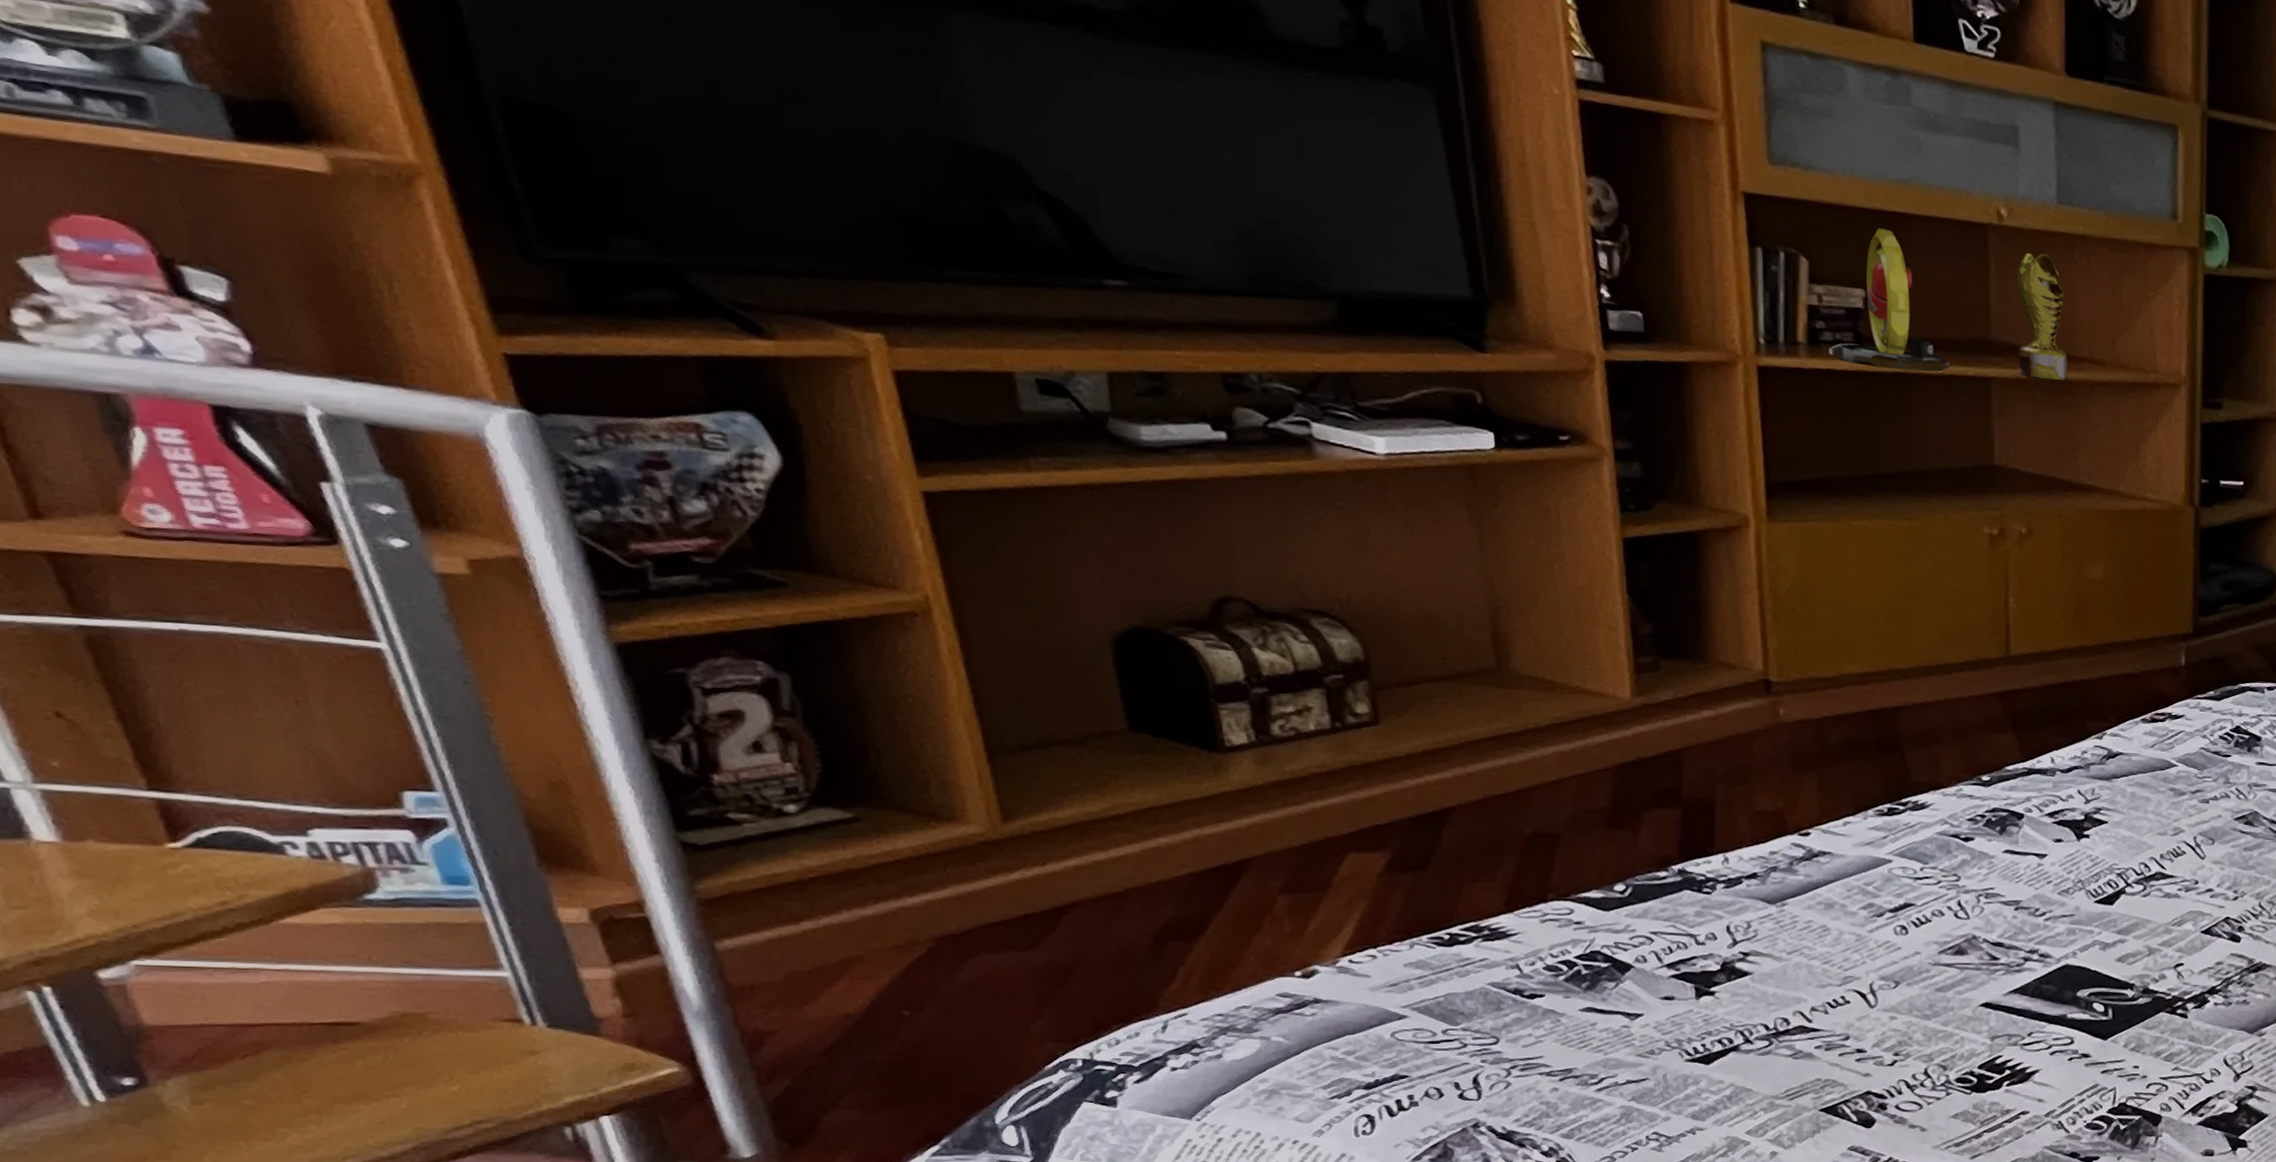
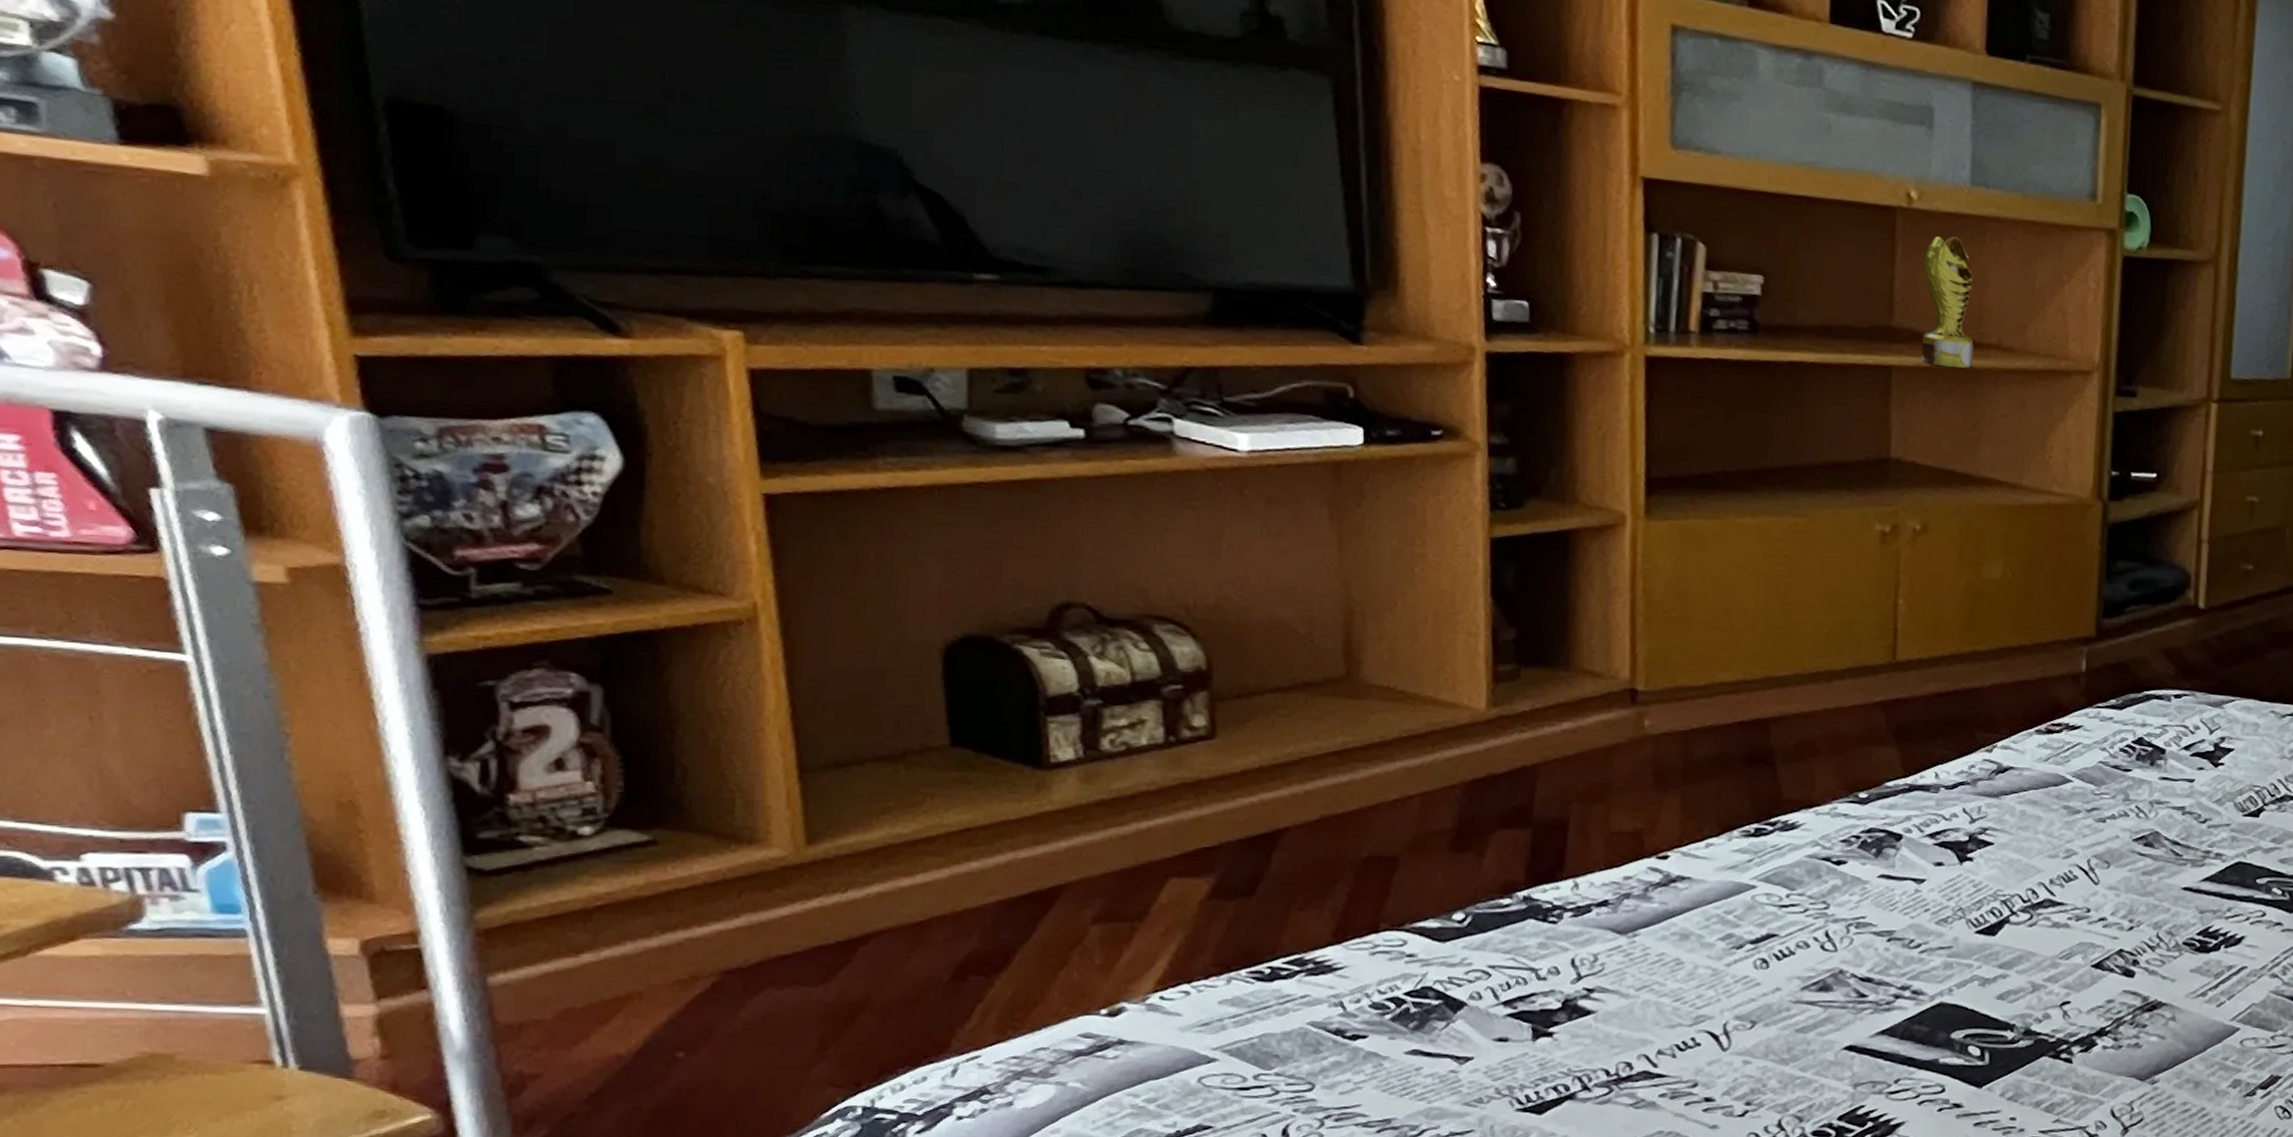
award: present [1828,228,1949,372] -> none [1721,212,1848,361]

